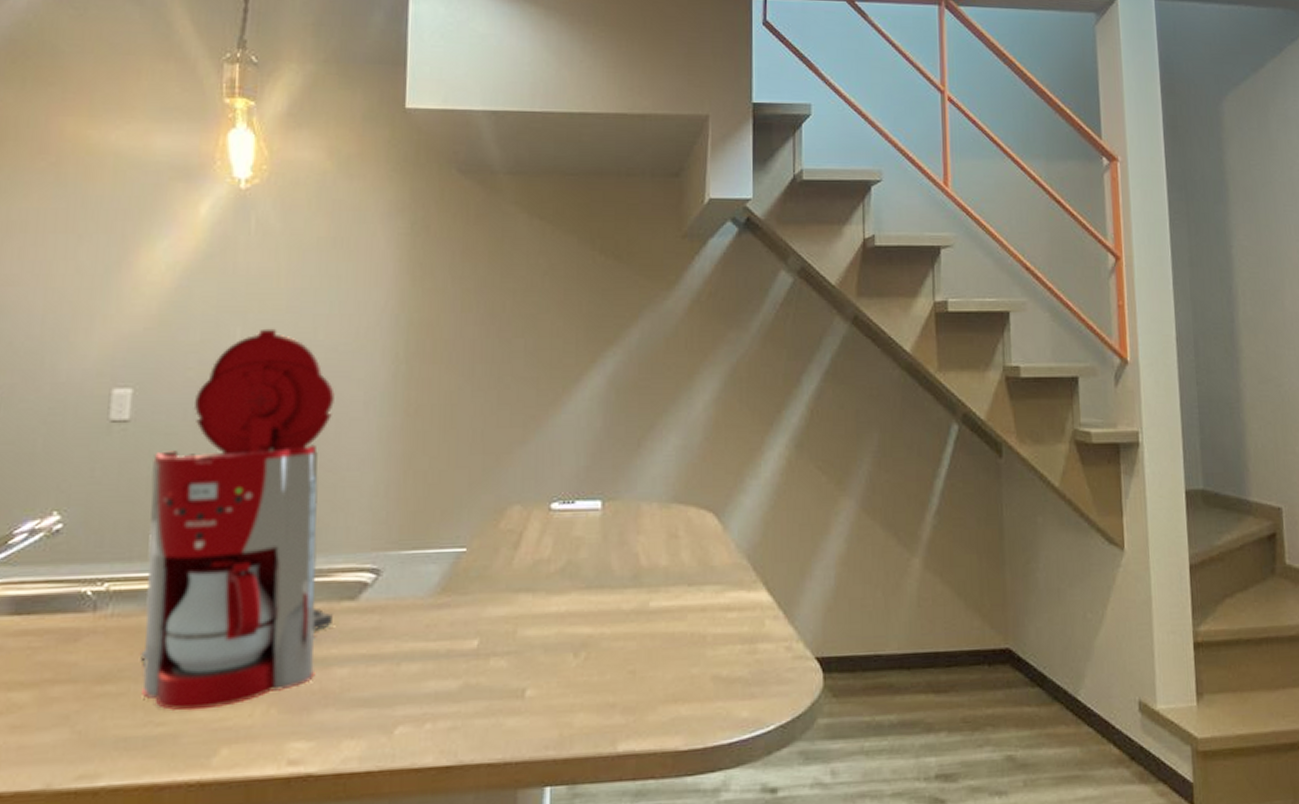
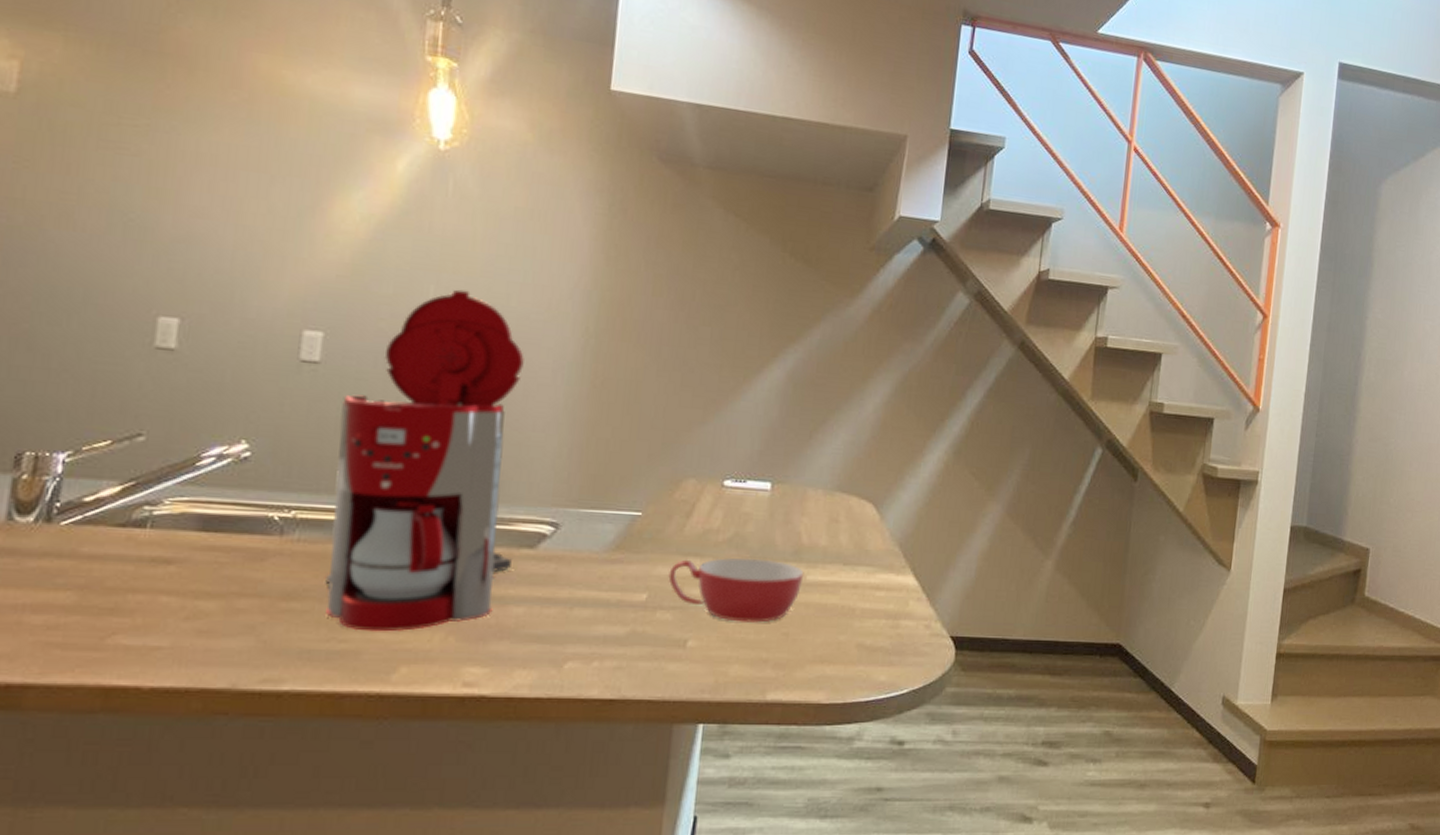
bowl: none [500,587,646,663] -> present [668,557,804,623]

